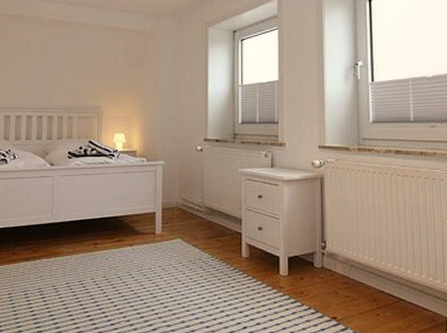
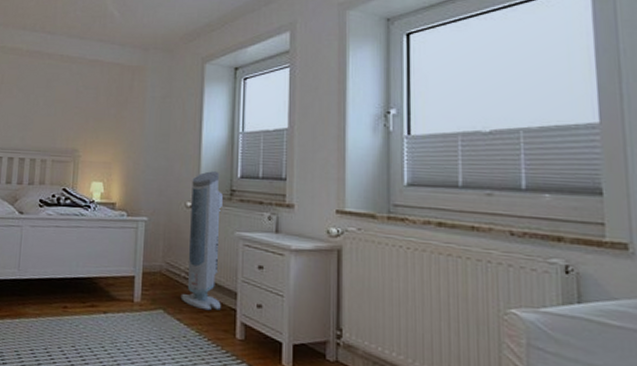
air purifier: none [195,119,229,236] -> present [180,171,224,311]

